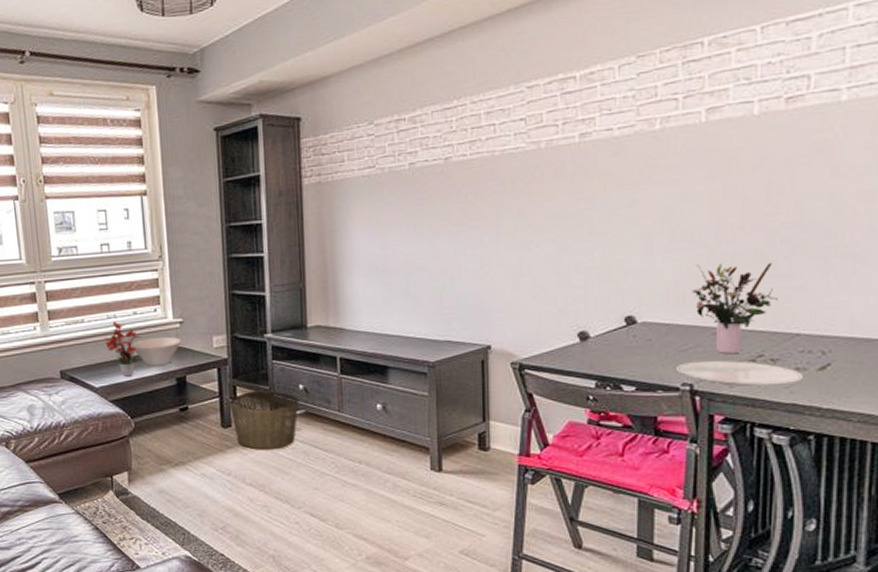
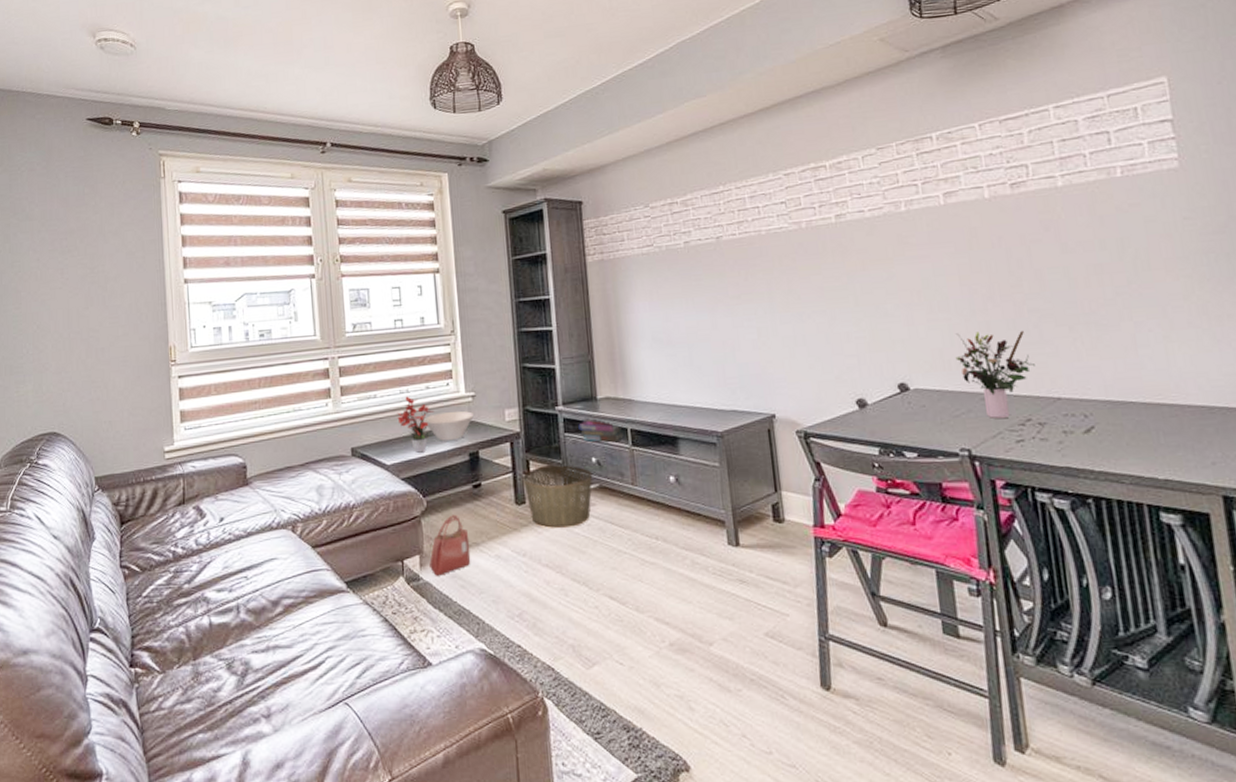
handbag: none [137,435,178,491] -> present [429,514,471,576]
books: none [287,343,333,371] -> present [578,415,624,443]
plate: present [675,360,804,386] -> none [951,425,1072,451]

